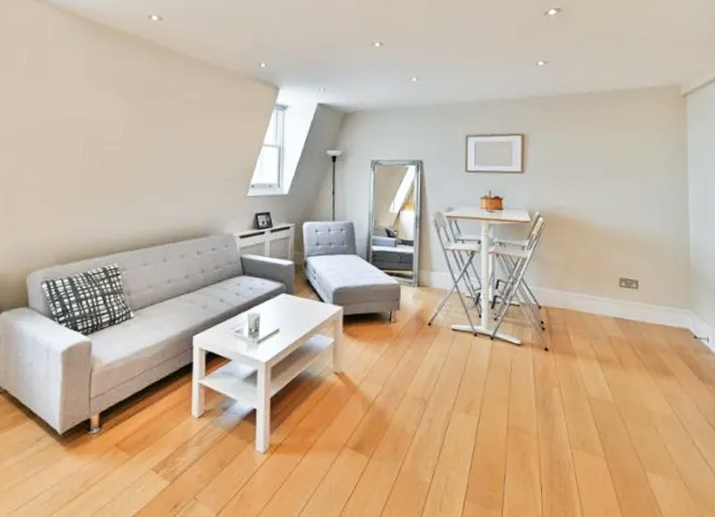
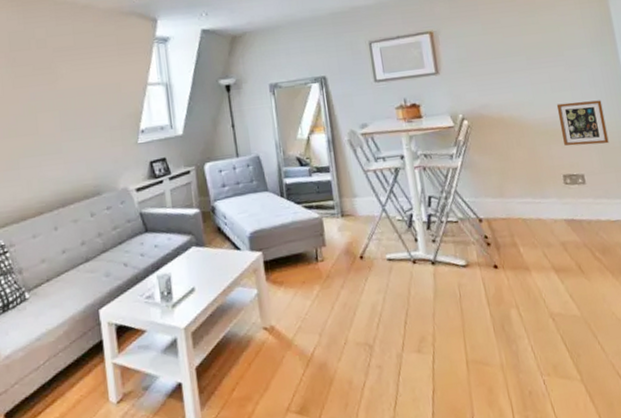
picture frame: none [624,215,666,257] -> present [556,100,609,146]

